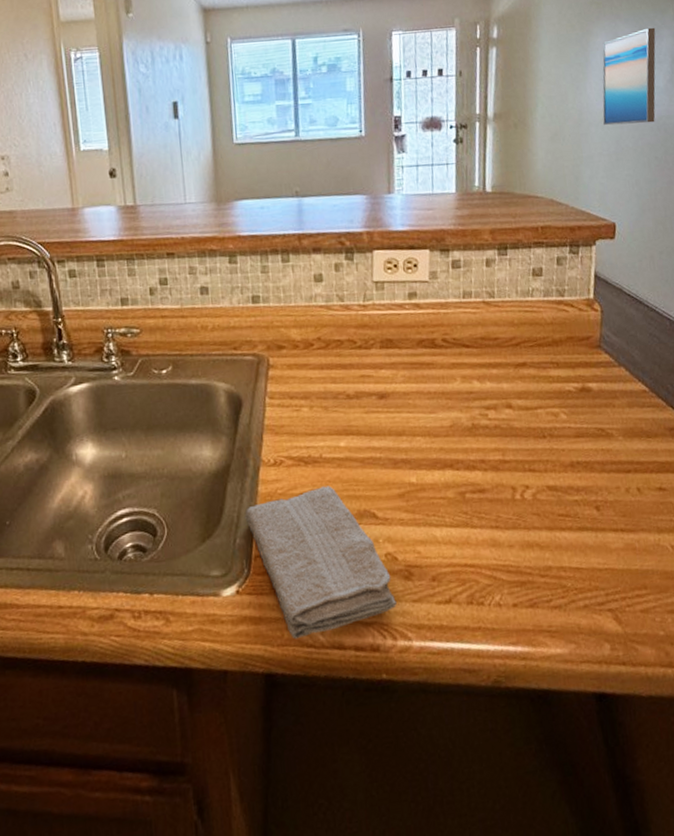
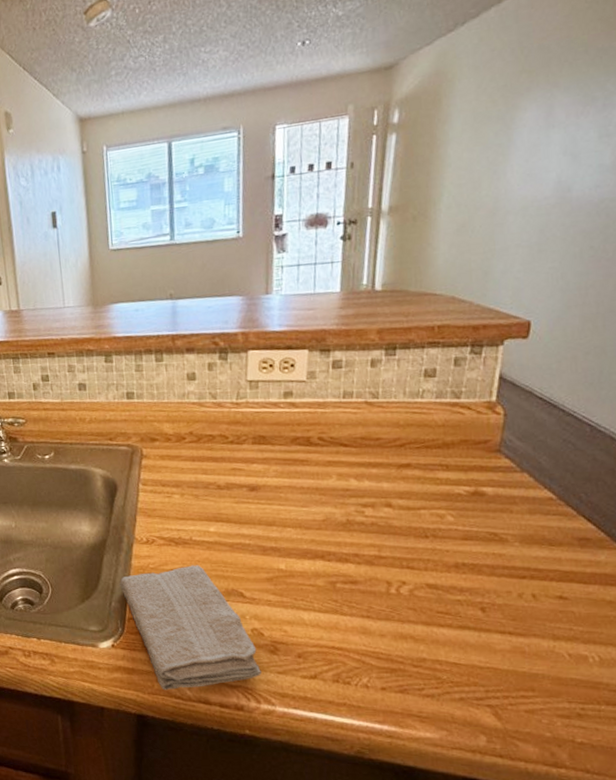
wall art: present [602,27,656,126] -> none [525,93,607,214]

